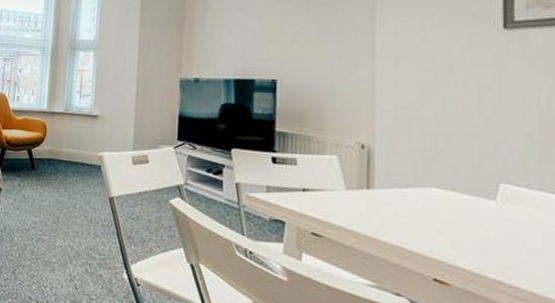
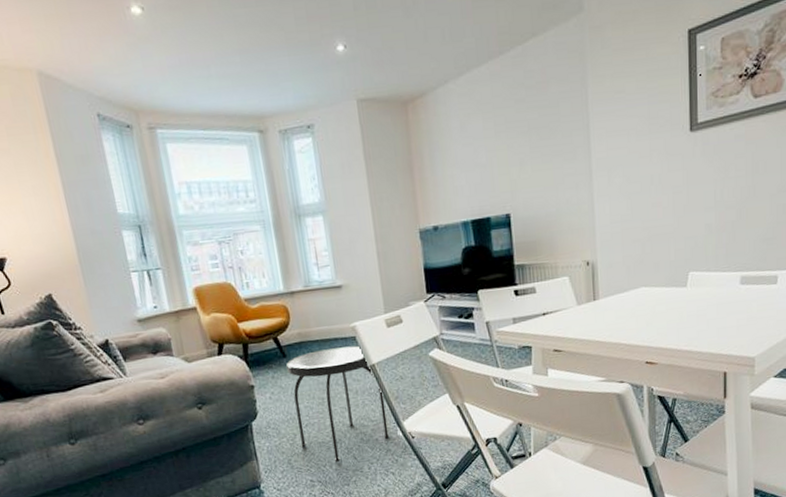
side table: none [28,170,117,287] -> present [286,345,389,462]

